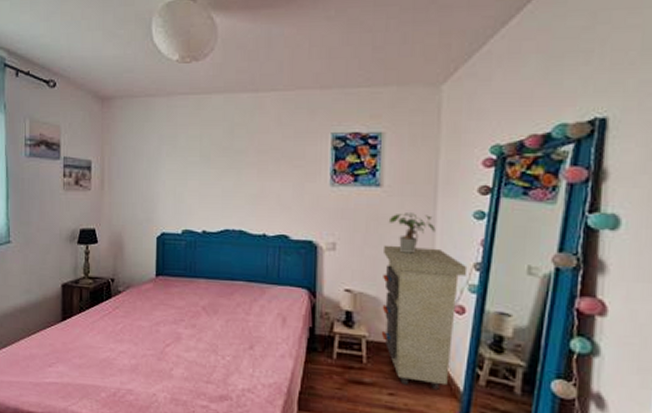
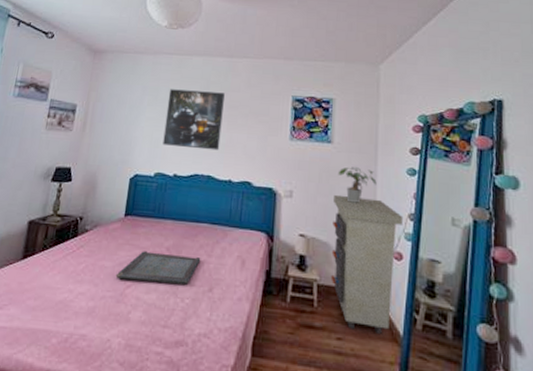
serving tray: none [154,310,239,342] -> present [115,251,201,284]
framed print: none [187,135,252,202] -> present [162,89,225,151]

